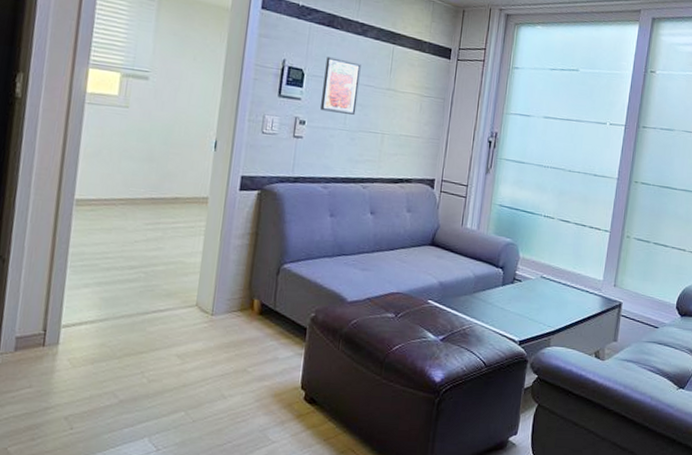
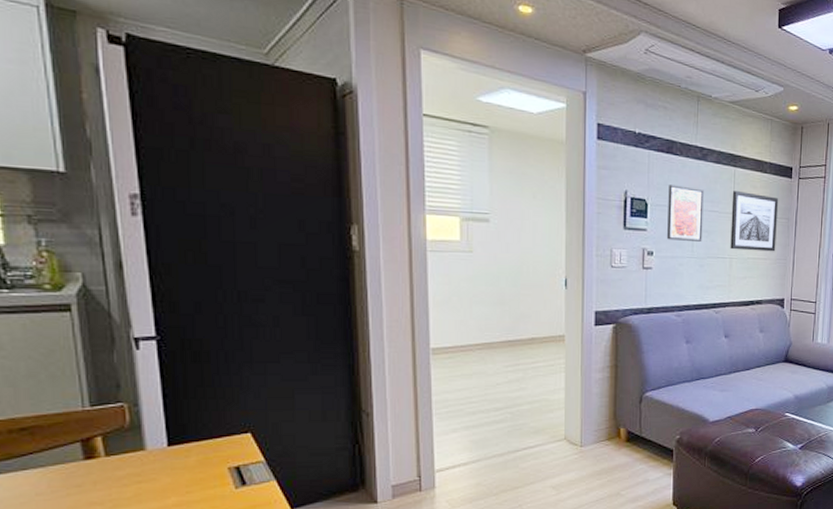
wall art: none [383,67,436,131] -> present [730,191,779,252]

